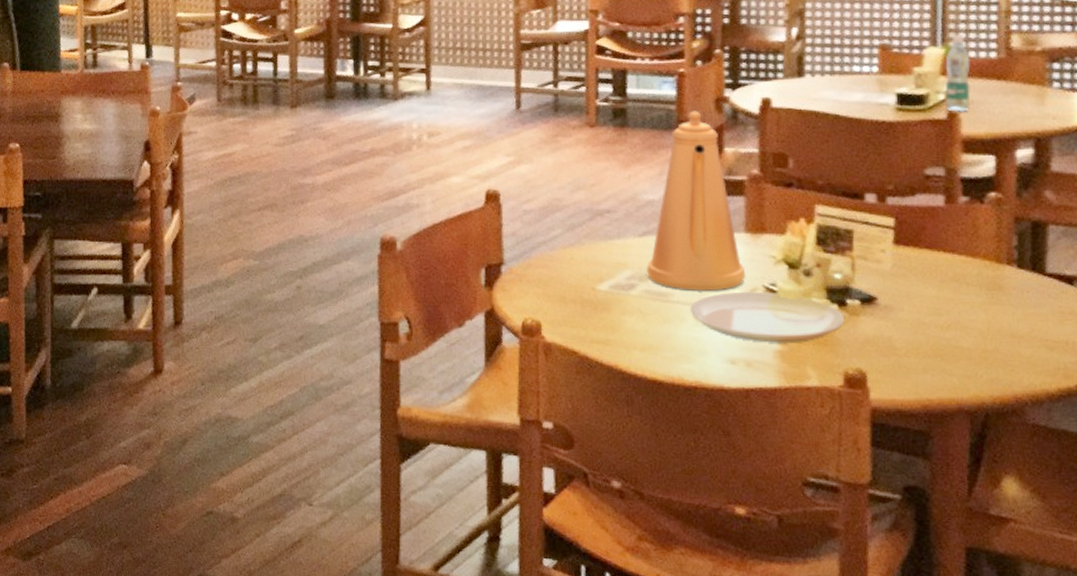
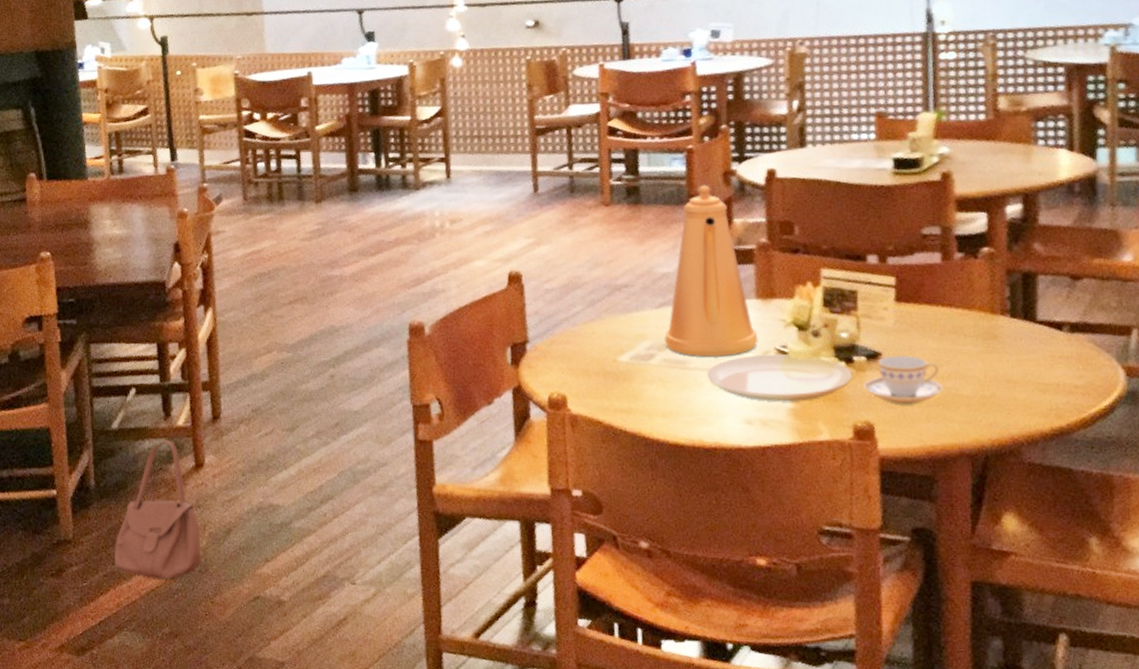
handbag: none [66,343,156,487] -> present [114,440,201,579]
teacup: none [856,300,943,353] -> present [863,355,944,404]
bottle: present [944,35,971,112] -> none [937,99,963,173]

